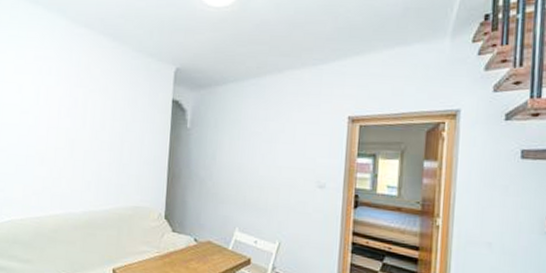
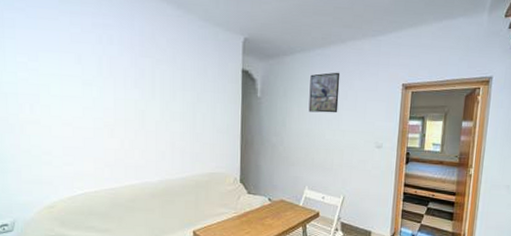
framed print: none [241,103,277,147] -> present [308,72,340,113]

